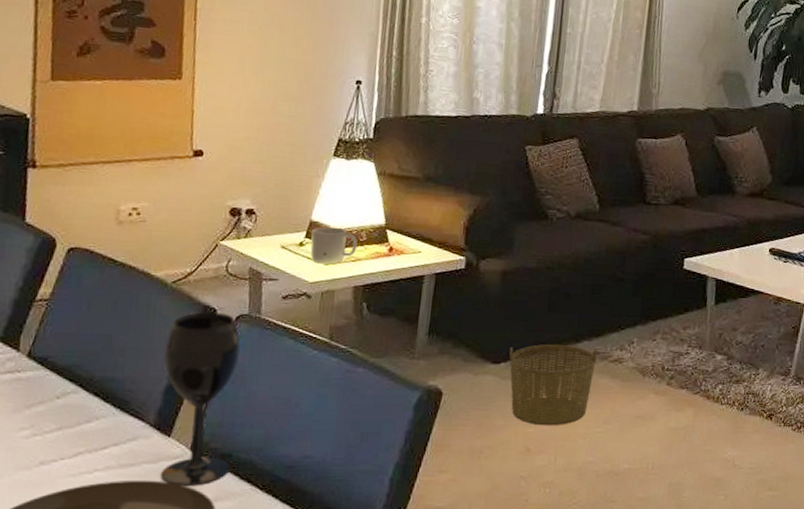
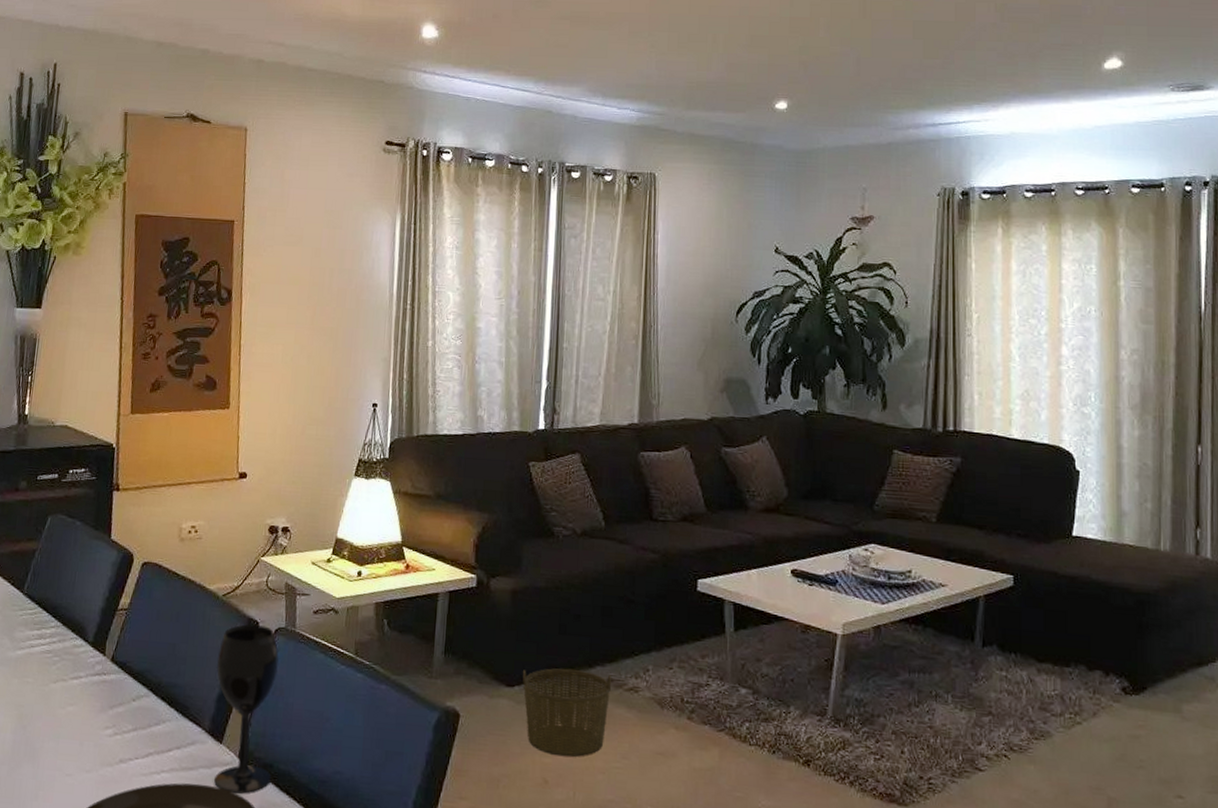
mug: present [310,227,358,266] -> none [336,544,378,582]

